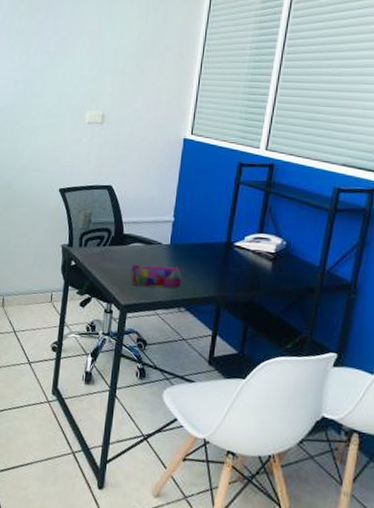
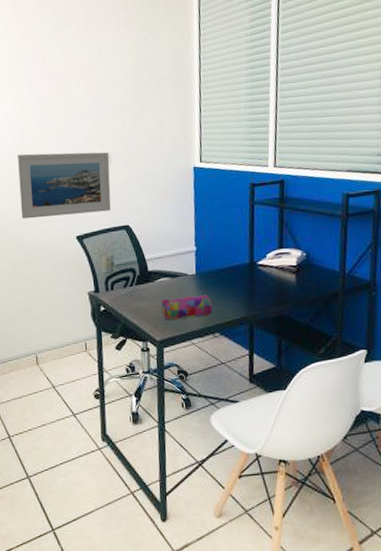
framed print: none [11,102,104,169] -> present [18,151,111,219]

